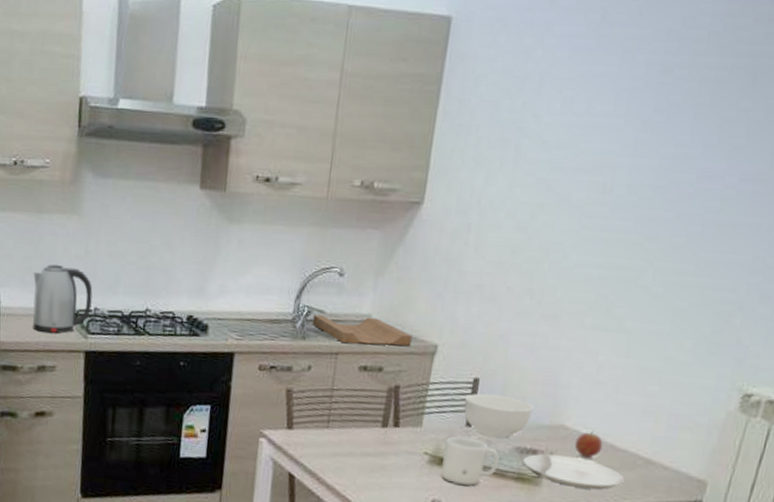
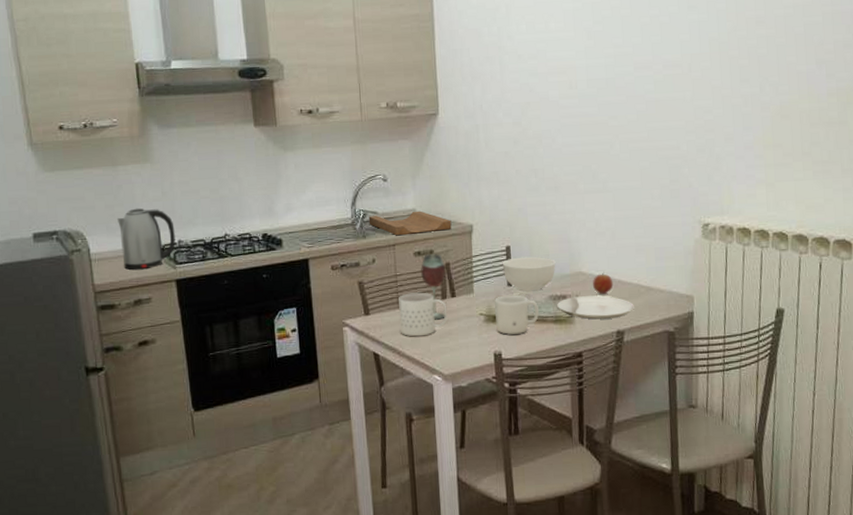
mug: none [325,412,386,466] -> present [398,292,448,337]
wineglass: none [362,371,394,450] -> present [421,253,446,320]

